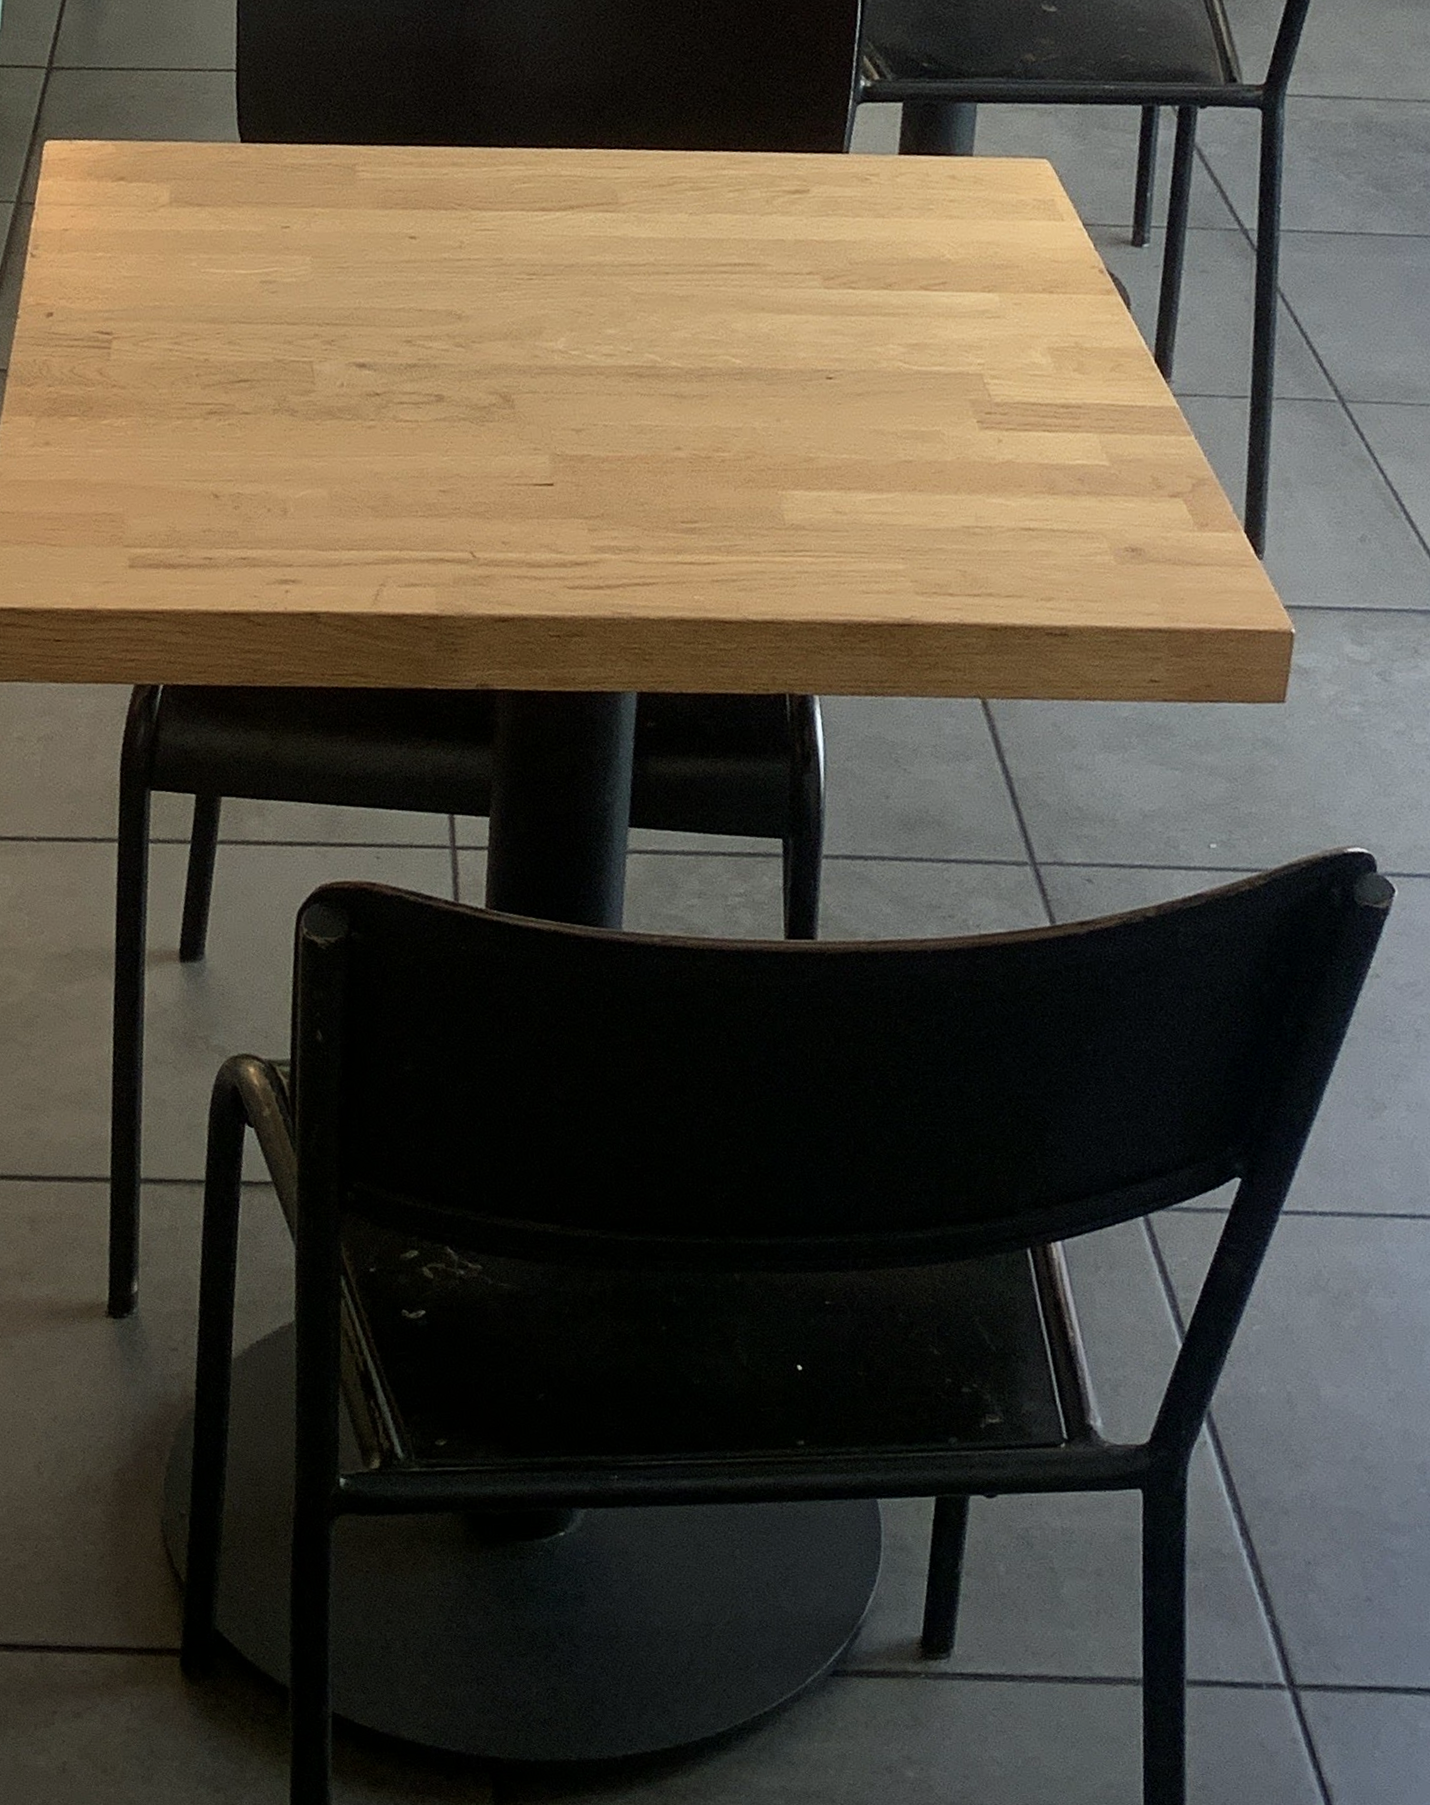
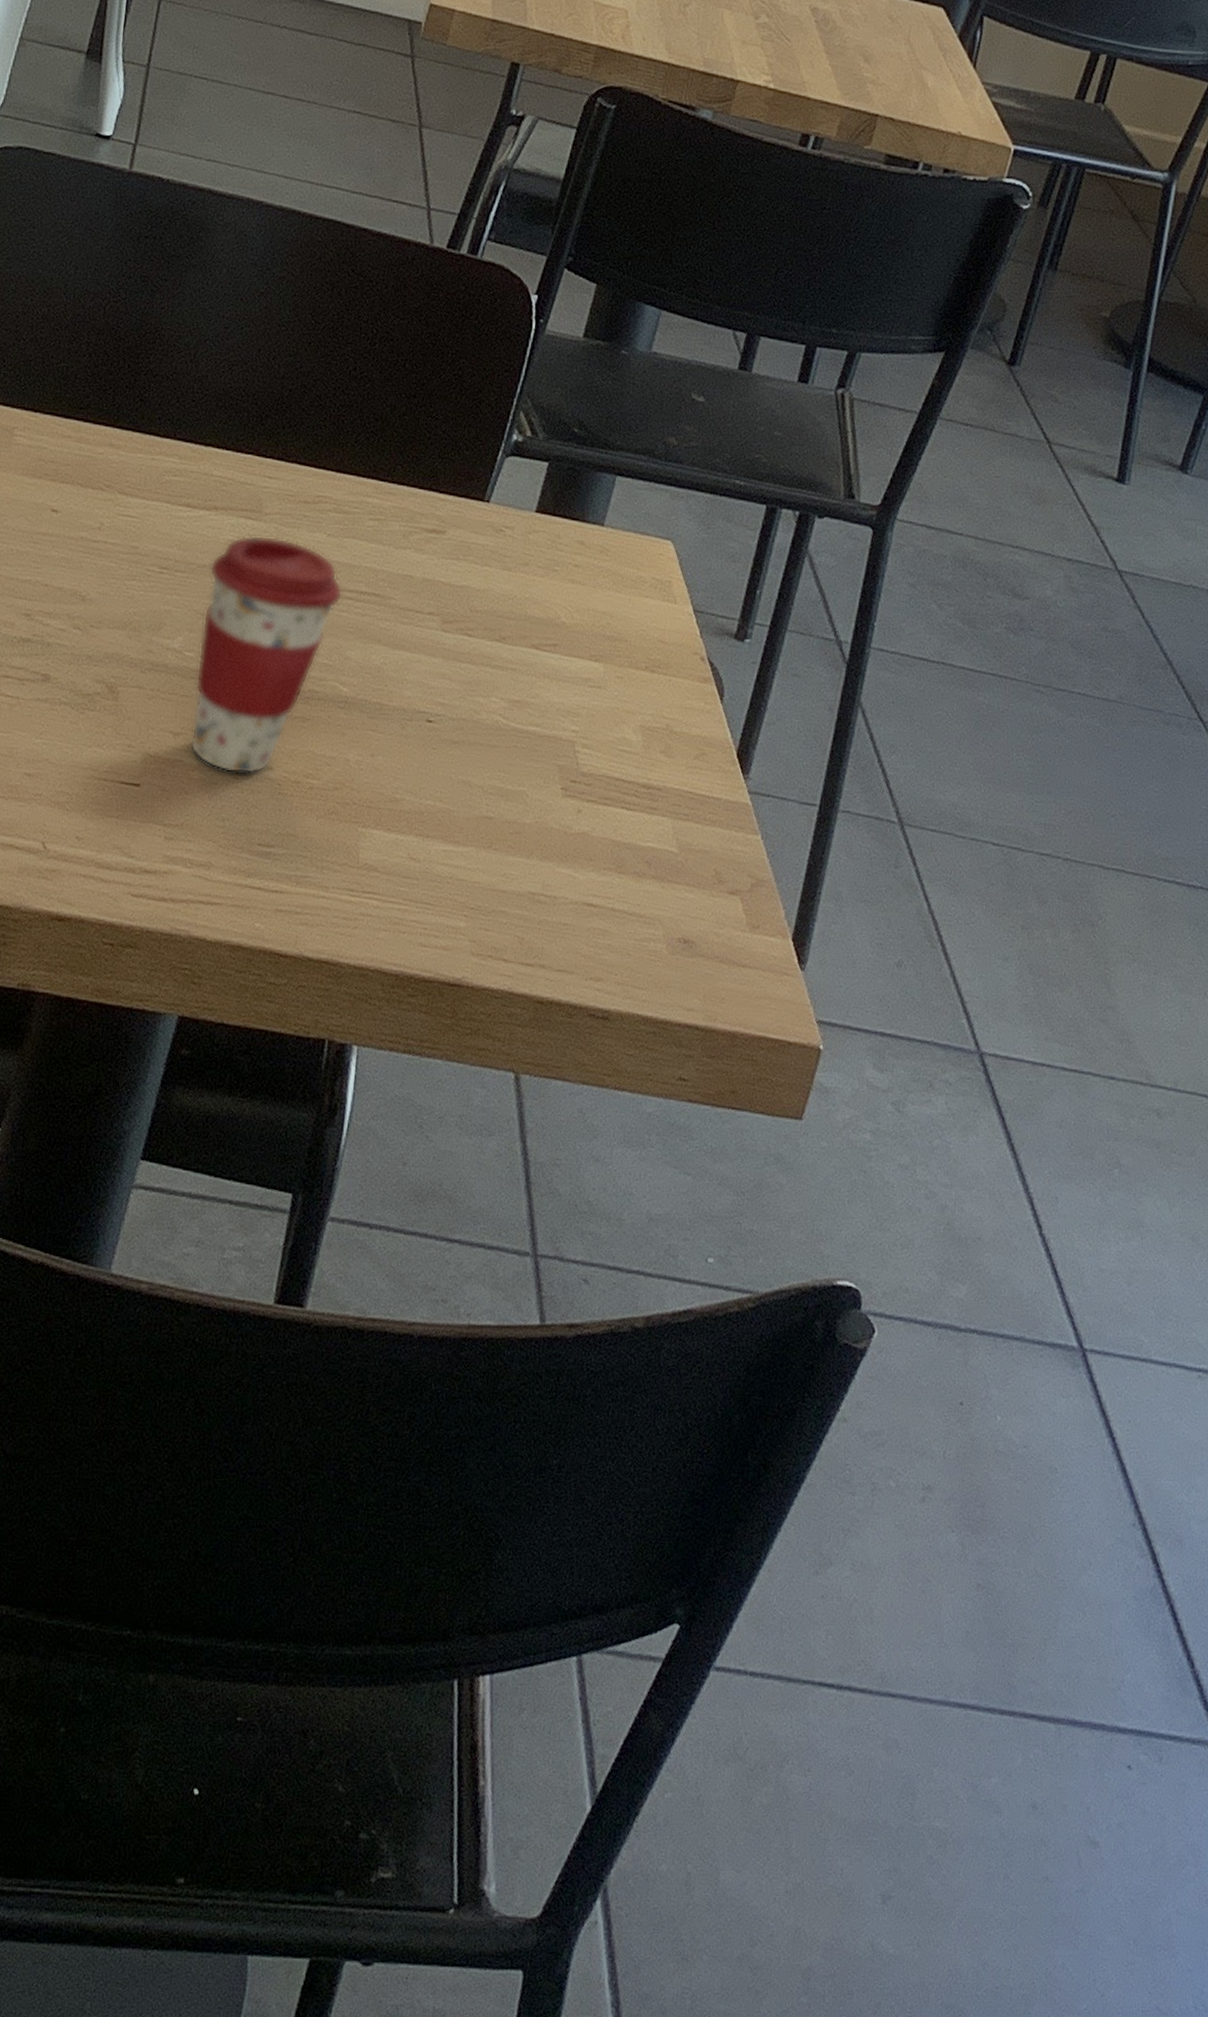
coffee cup: none [577,224,717,459] -> present [189,535,343,774]

